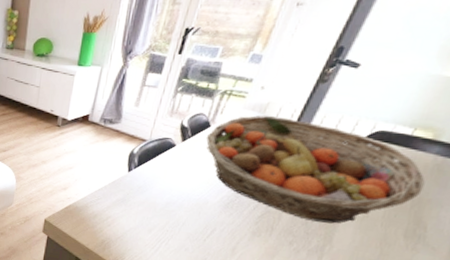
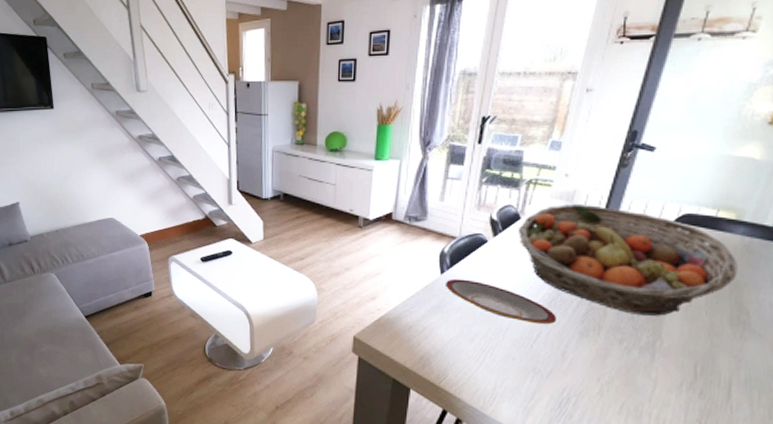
plate: none [131,176,233,223] -> present [446,278,557,325]

